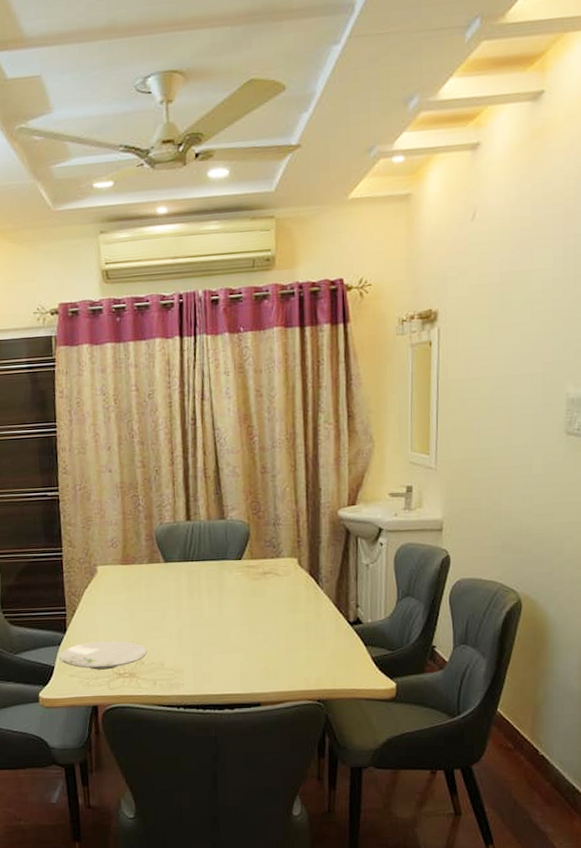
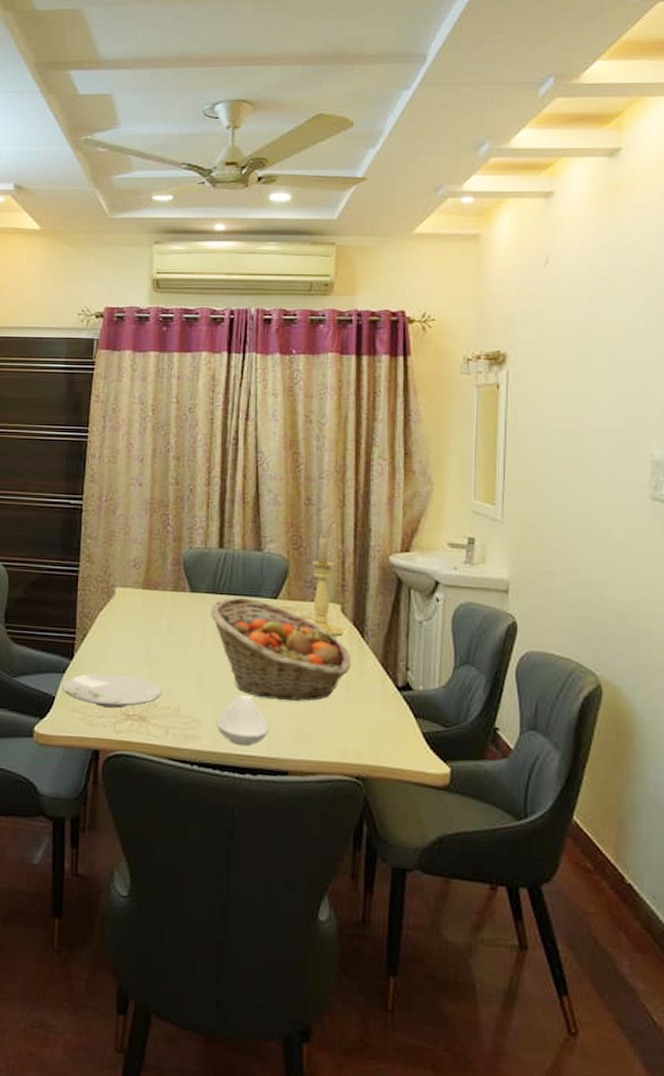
fruit basket: none [183,561,309,646] -> present [210,597,352,701]
spoon rest: none [196,645,241,687] -> present [216,695,268,746]
candle holder: none [270,499,302,586] -> present [311,536,345,636]

